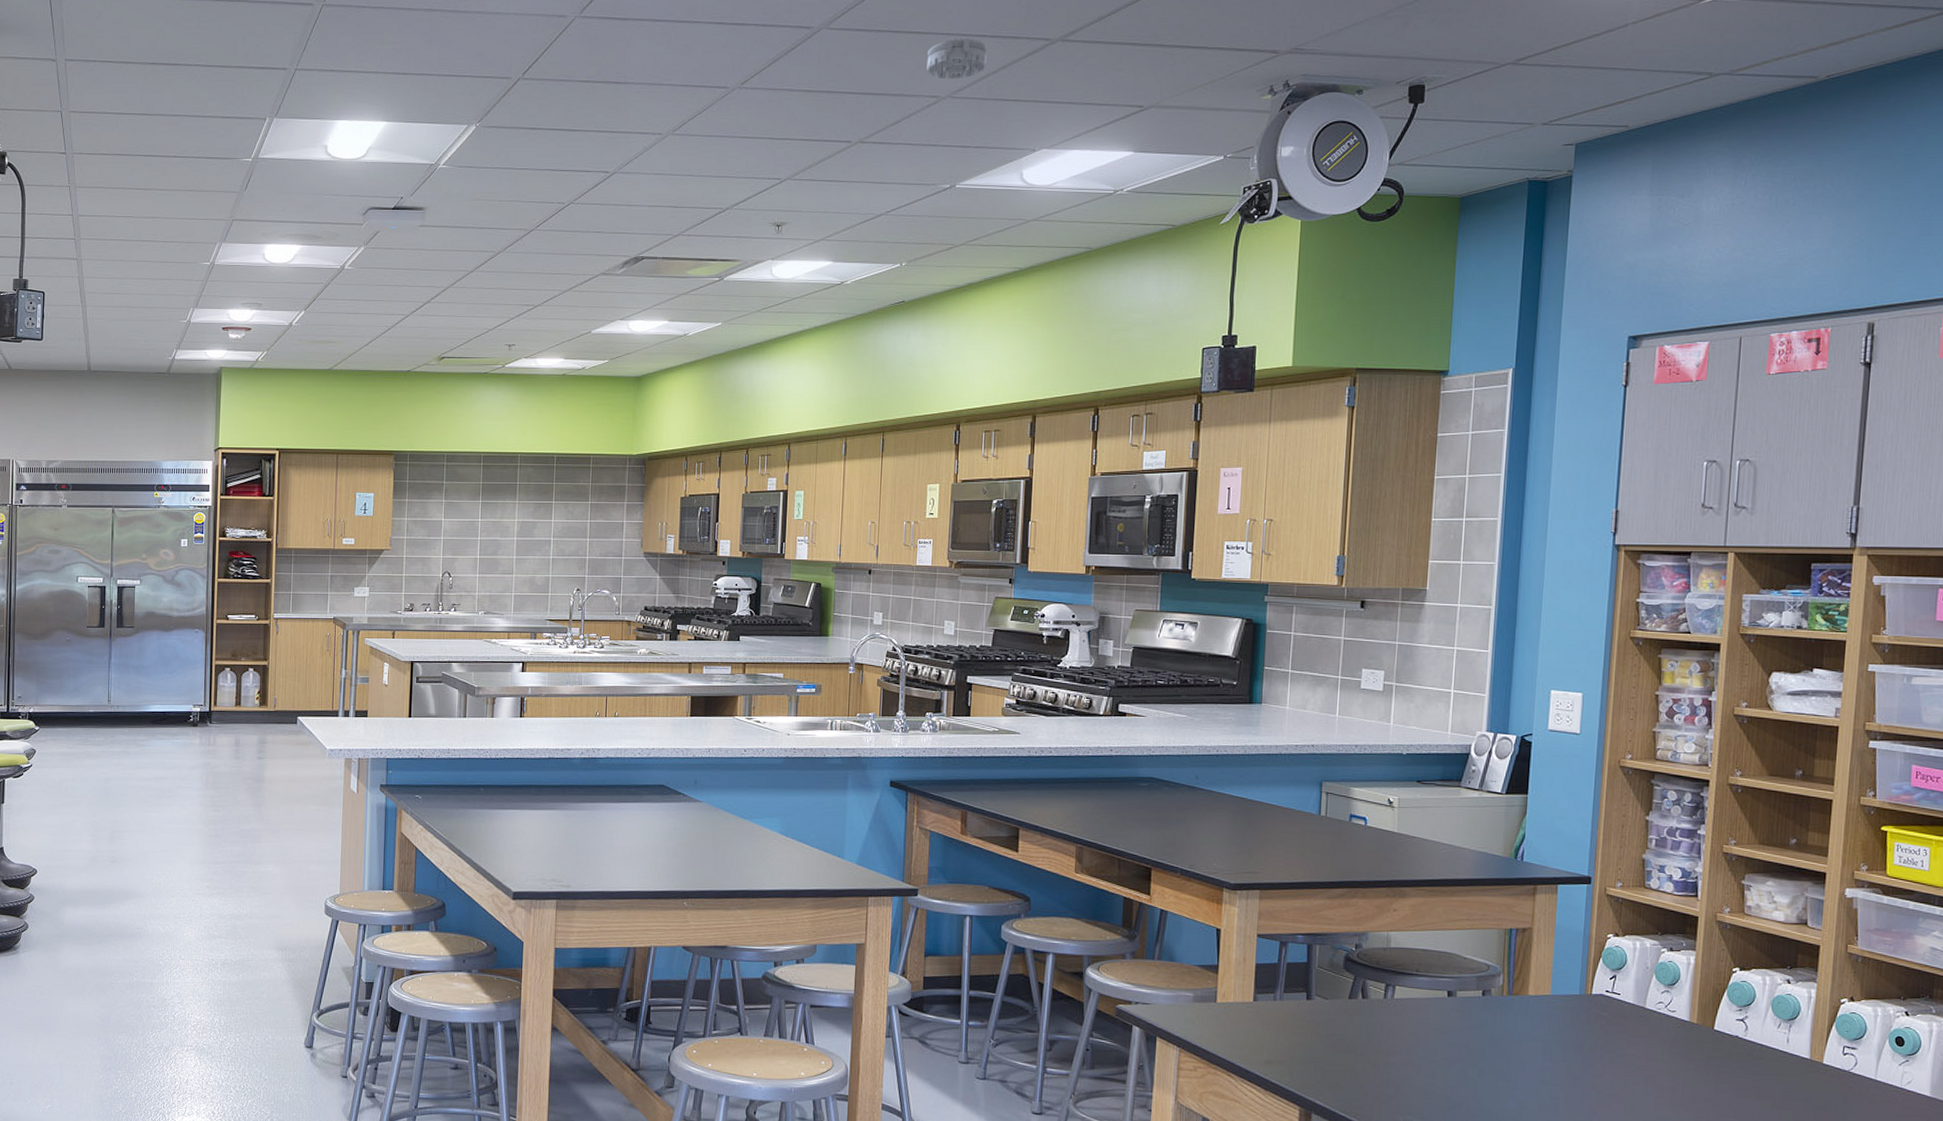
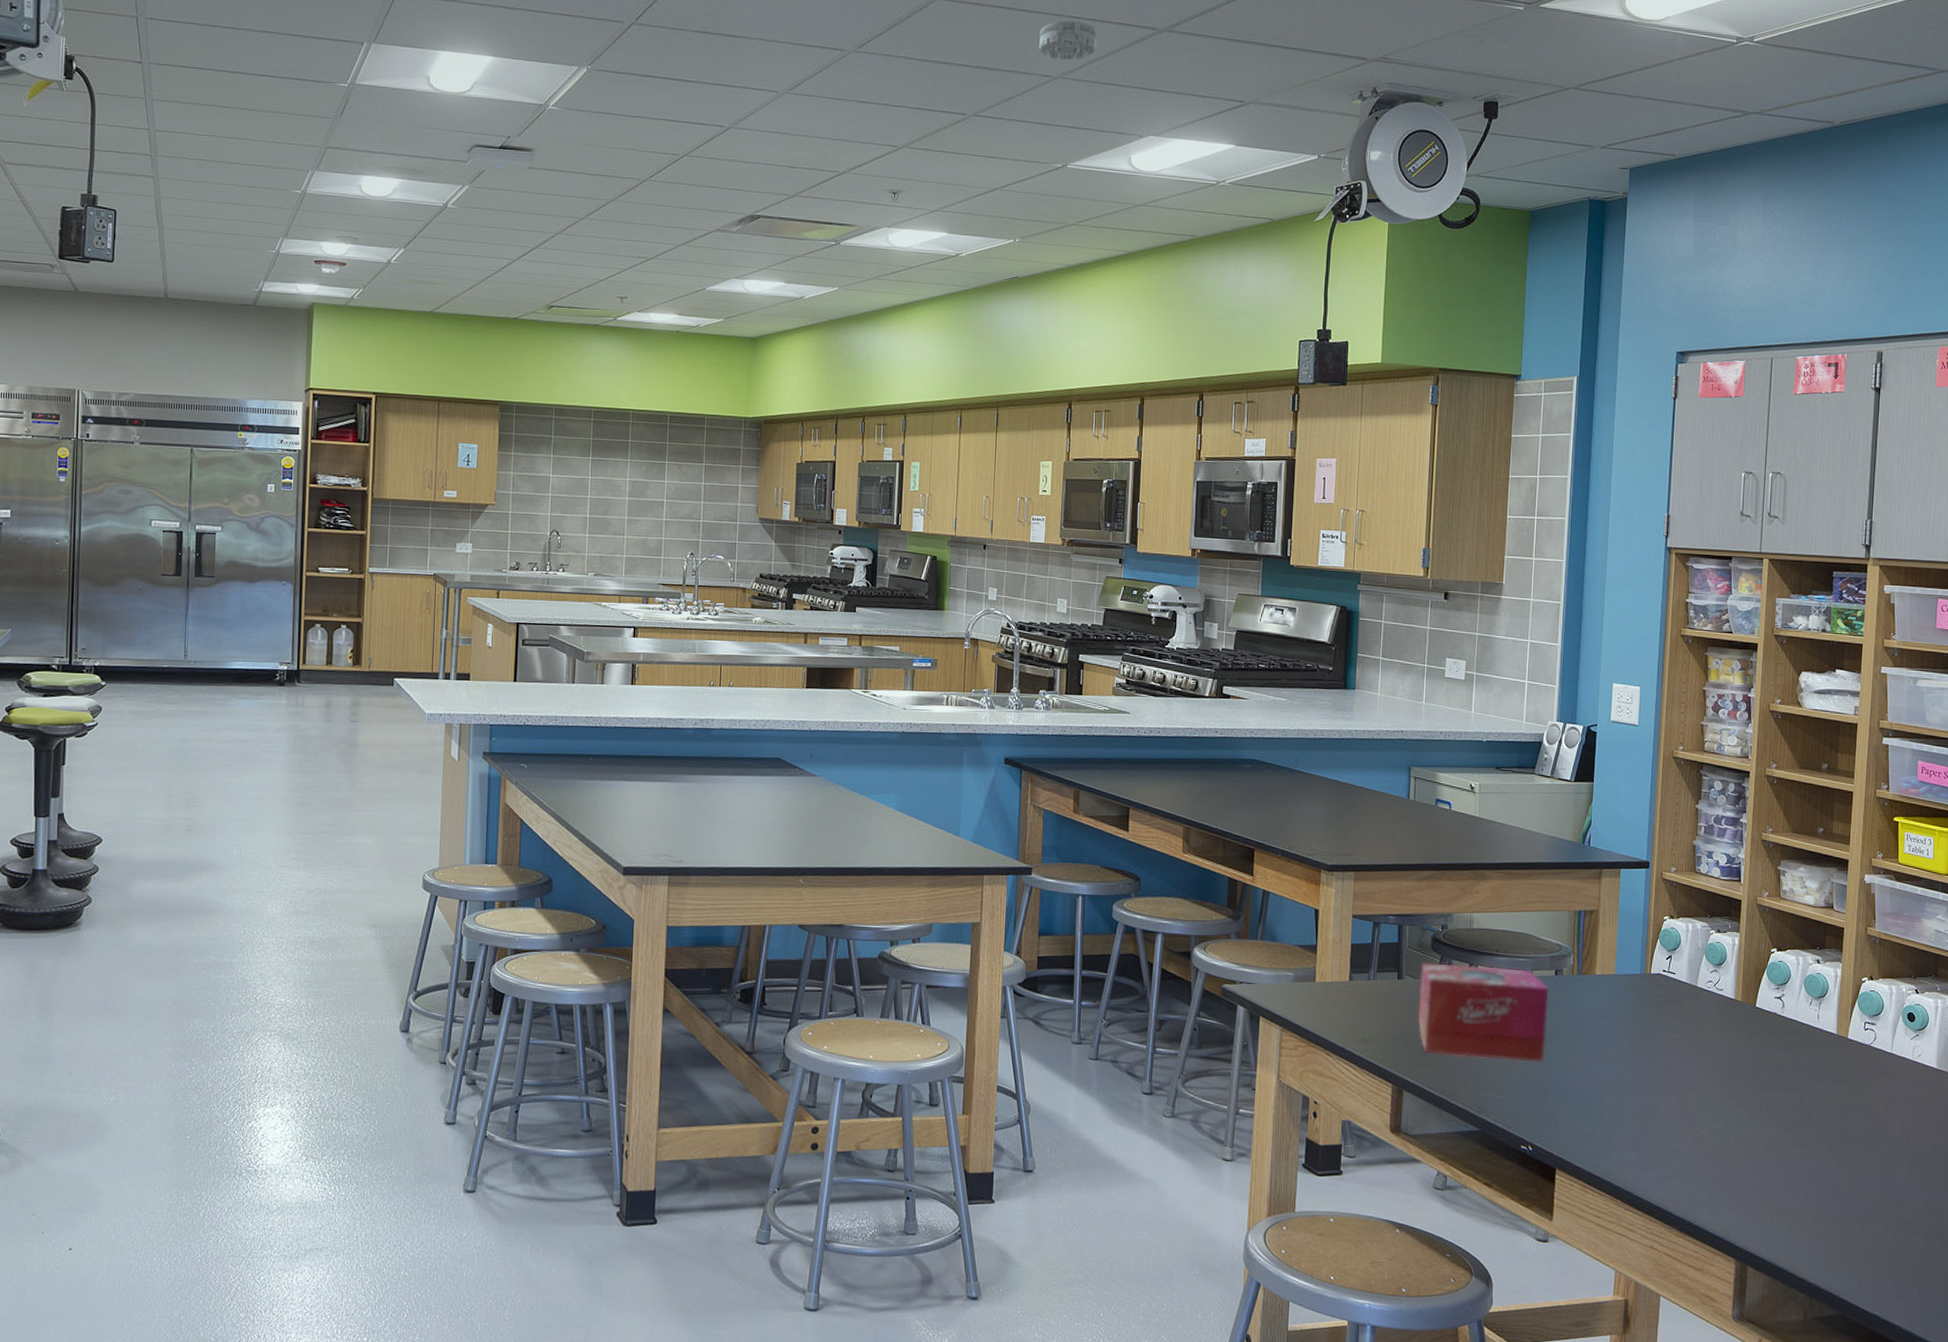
tissue box: none [1328,983,1475,1086] -> present [1417,963,1549,1062]

